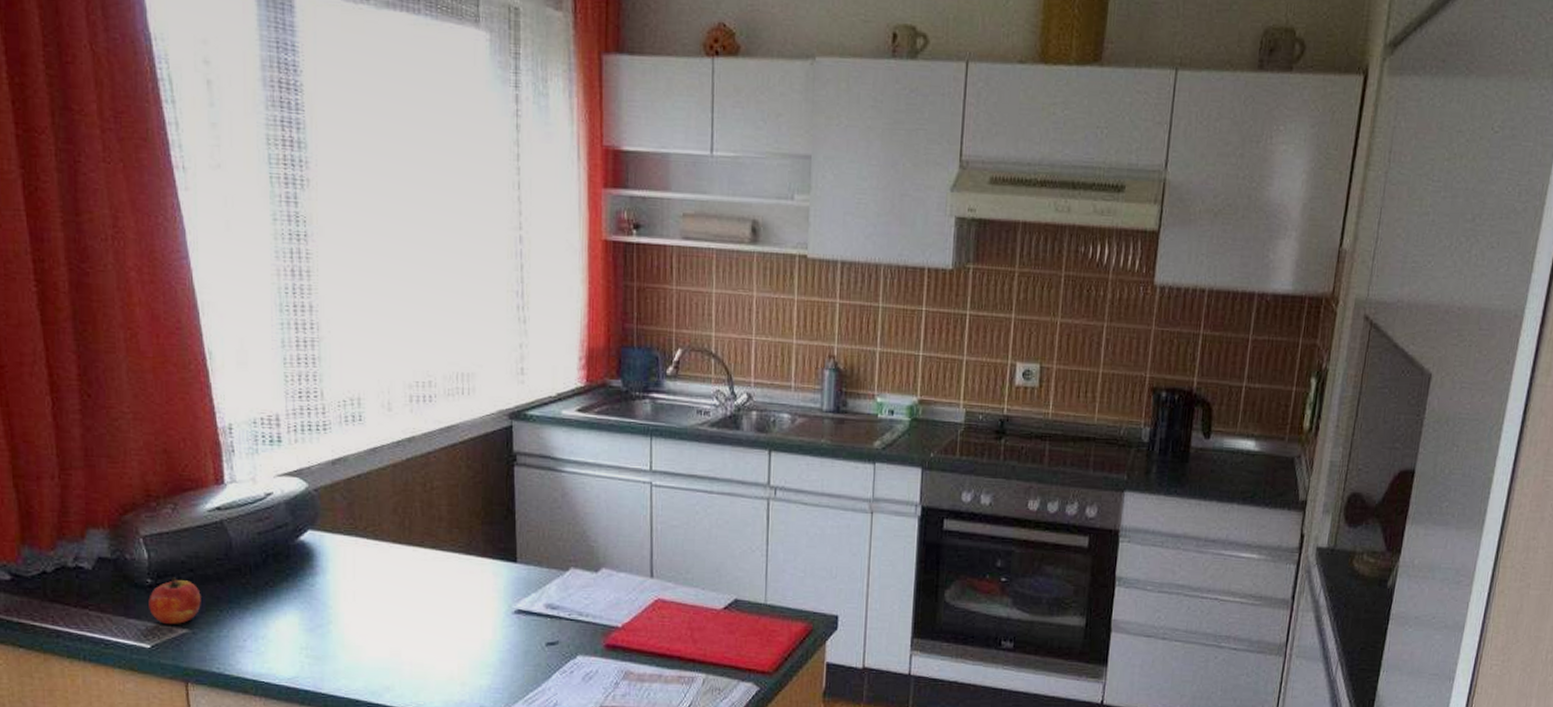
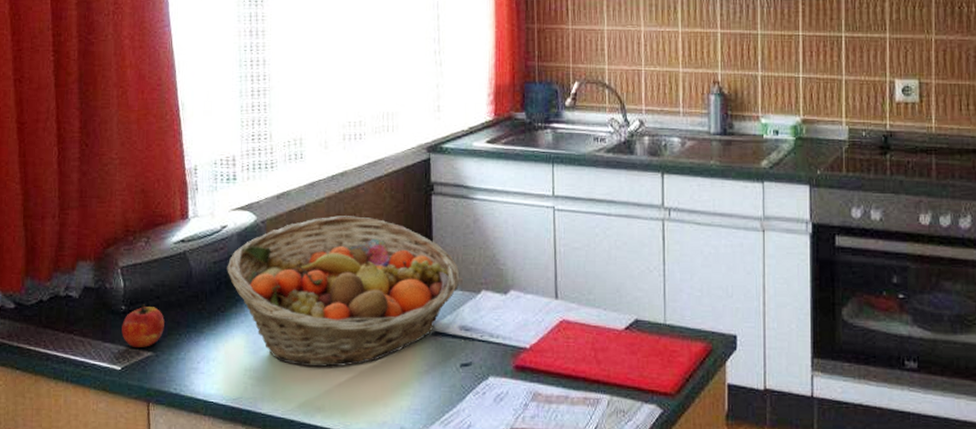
fruit basket: none [274,485,546,646] -> present [227,216,460,368]

